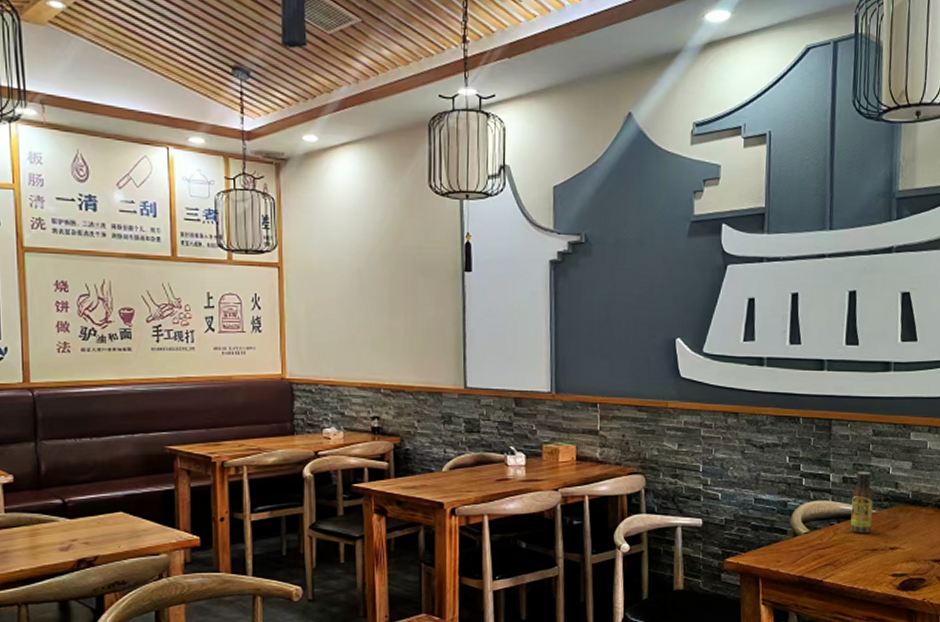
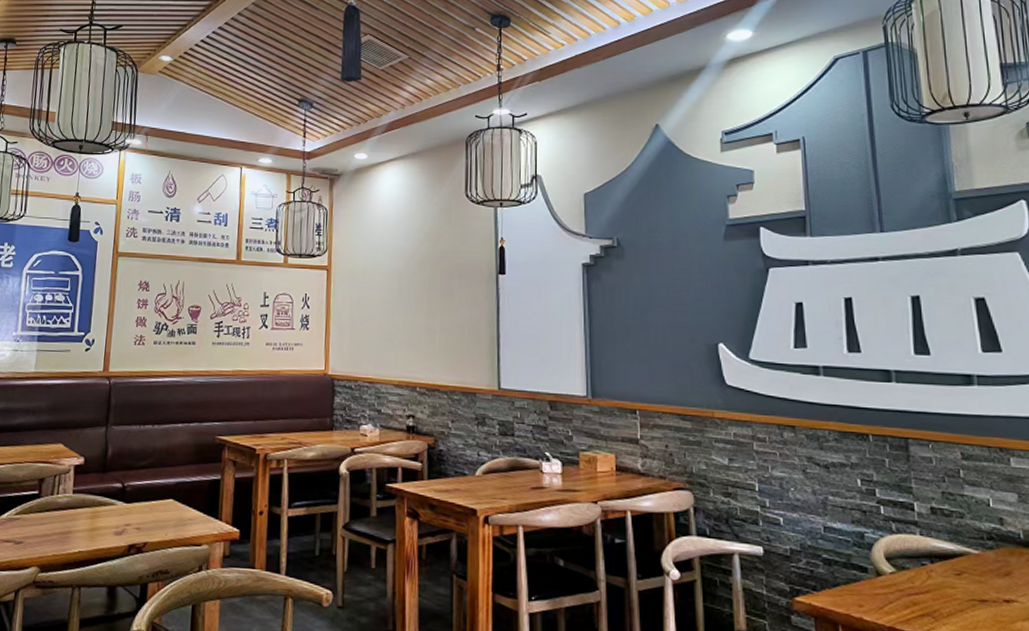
sauce bottle: present [850,471,874,533] -> none [945,501,976,579]

